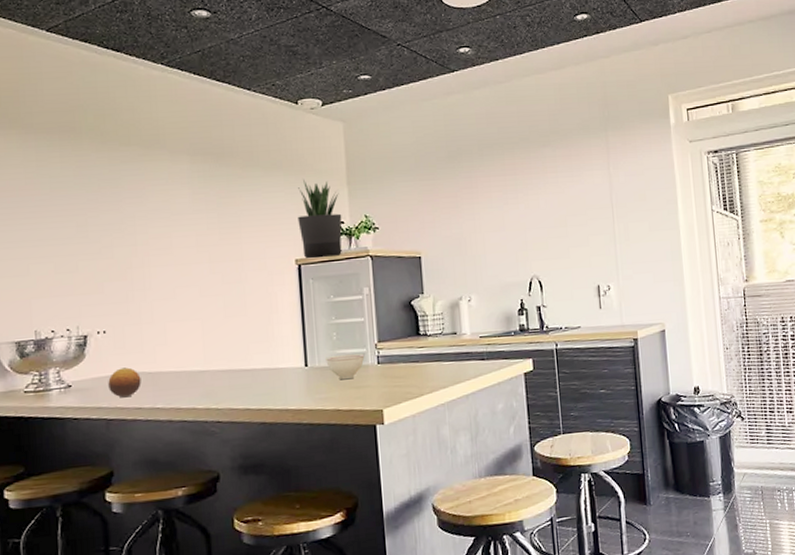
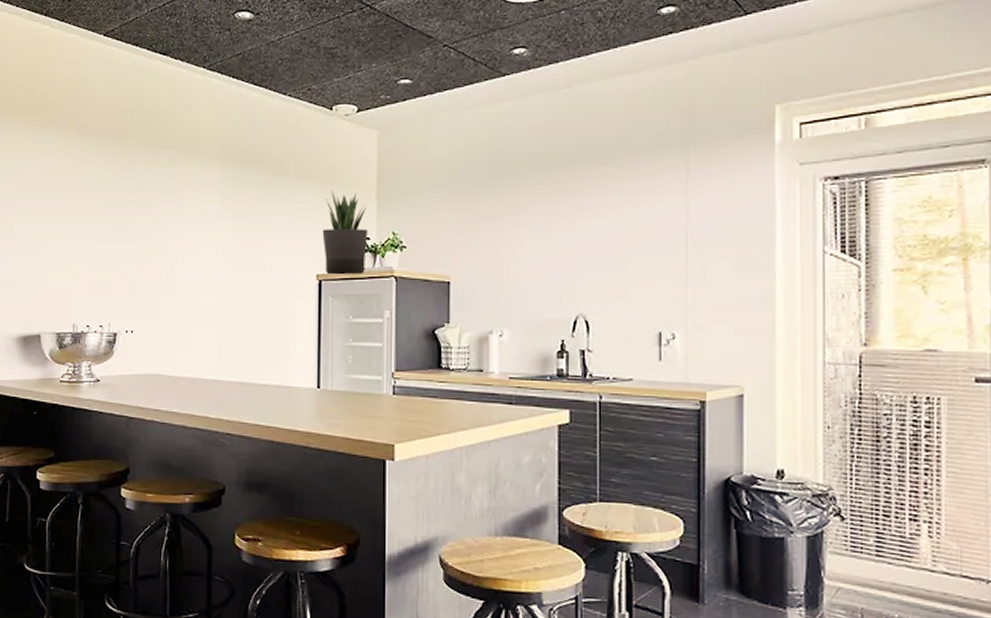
fruit: present [108,367,141,398] -> none [131,368,161,398]
bowl: present [326,353,365,380] -> none [339,380,380,408]

